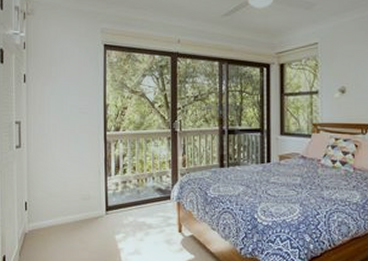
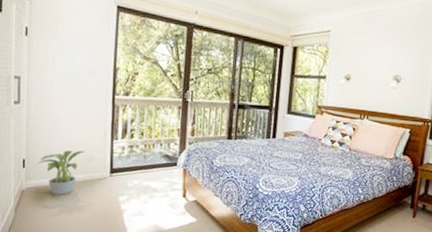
potted plant: none [36,190,81,237] -> present [35,150,85,196]

